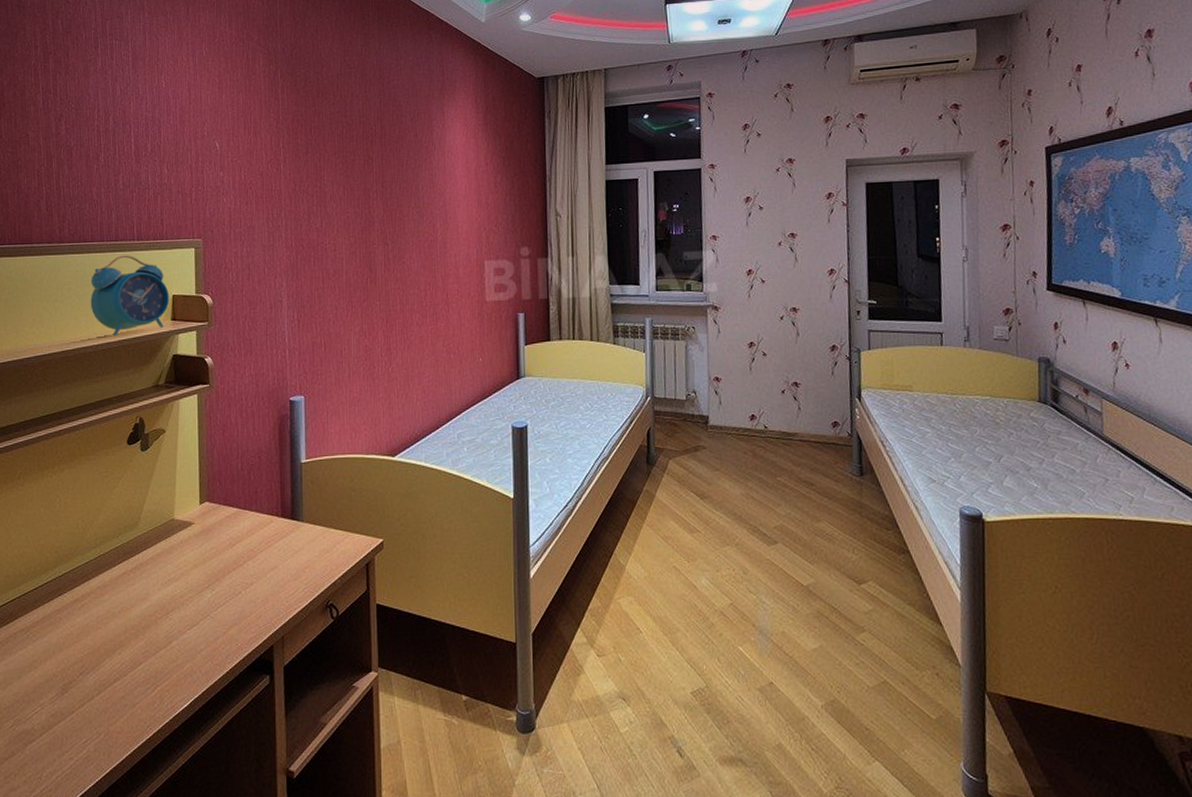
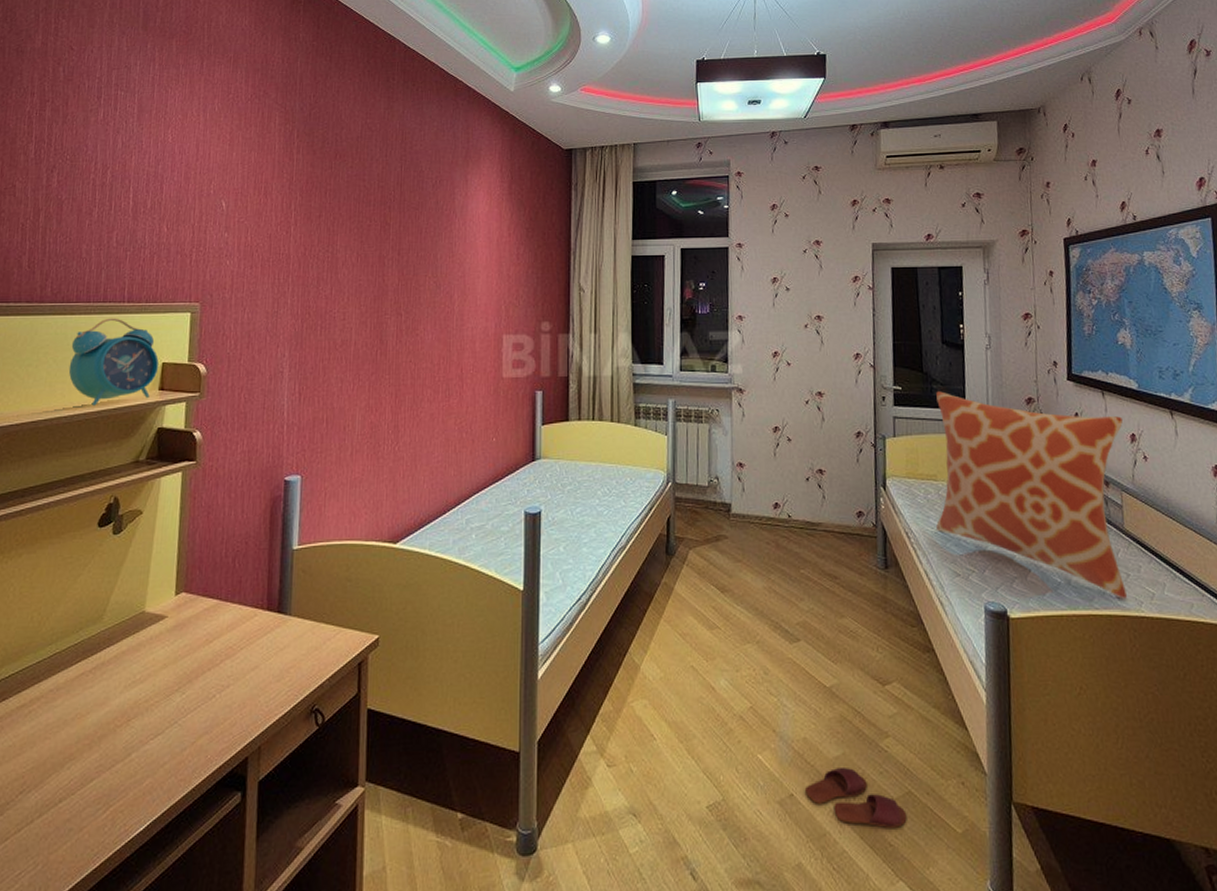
slippers: none [785,658,883,713] -> present [806,766,907,828]
pillow: none [911,304,1106,502] -> present [936,391,1128,599]

